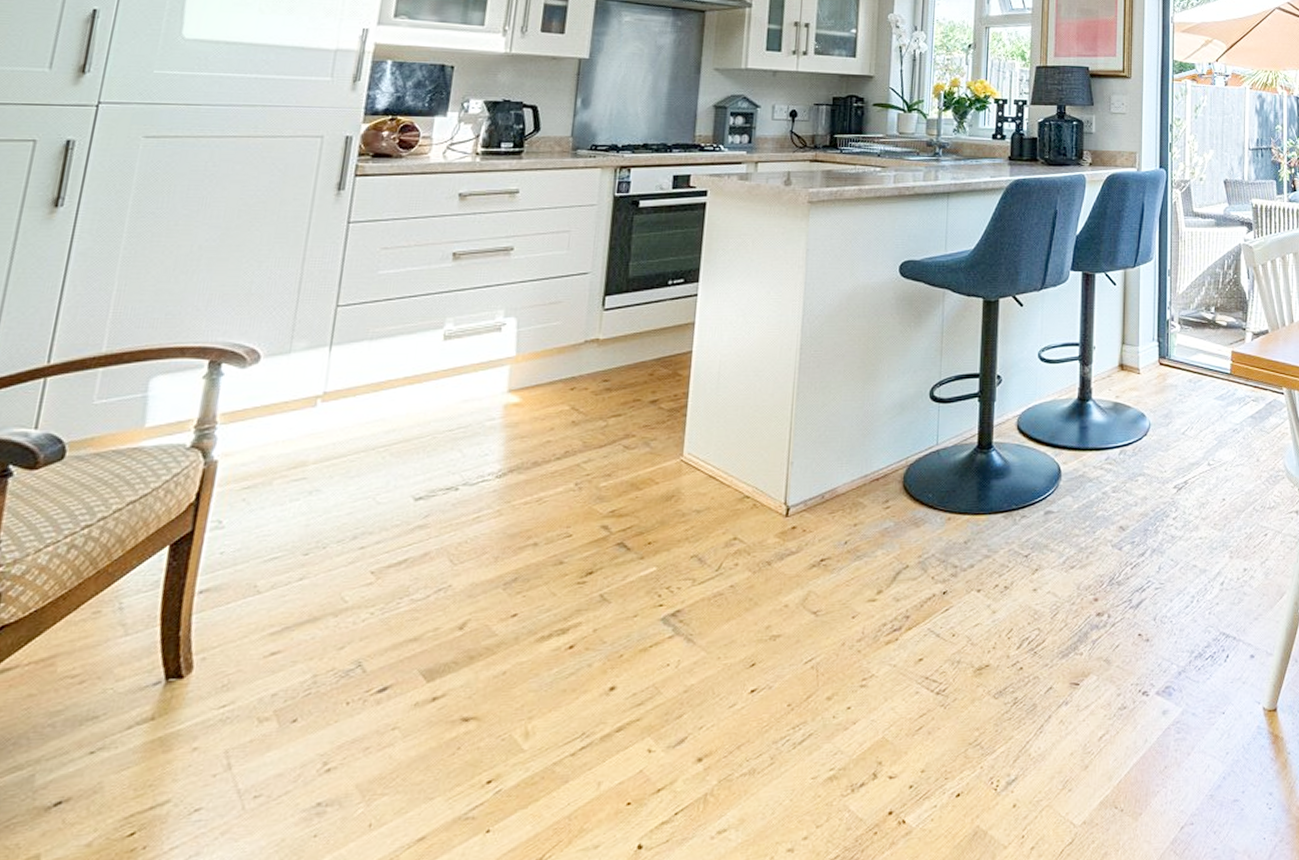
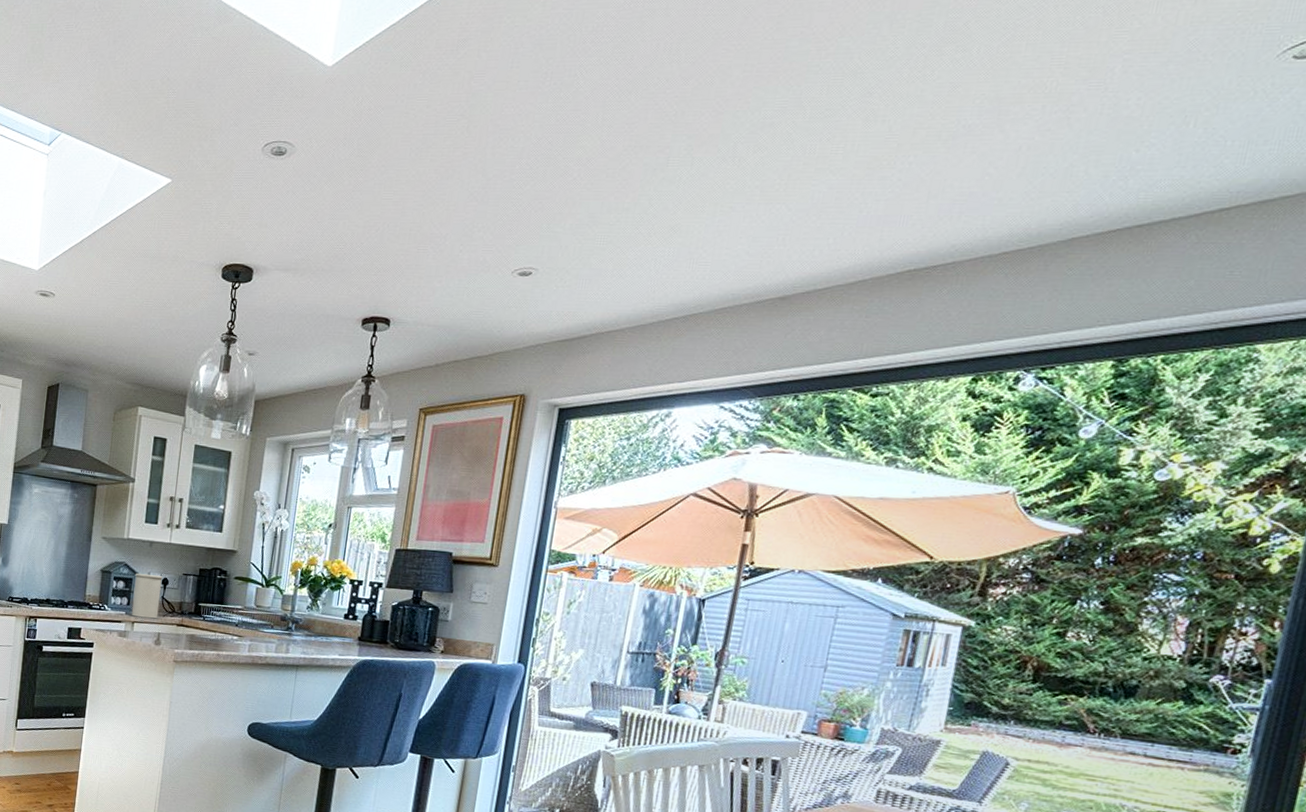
canister: none [754,106,790,156] -> present [131,572,163,619]

